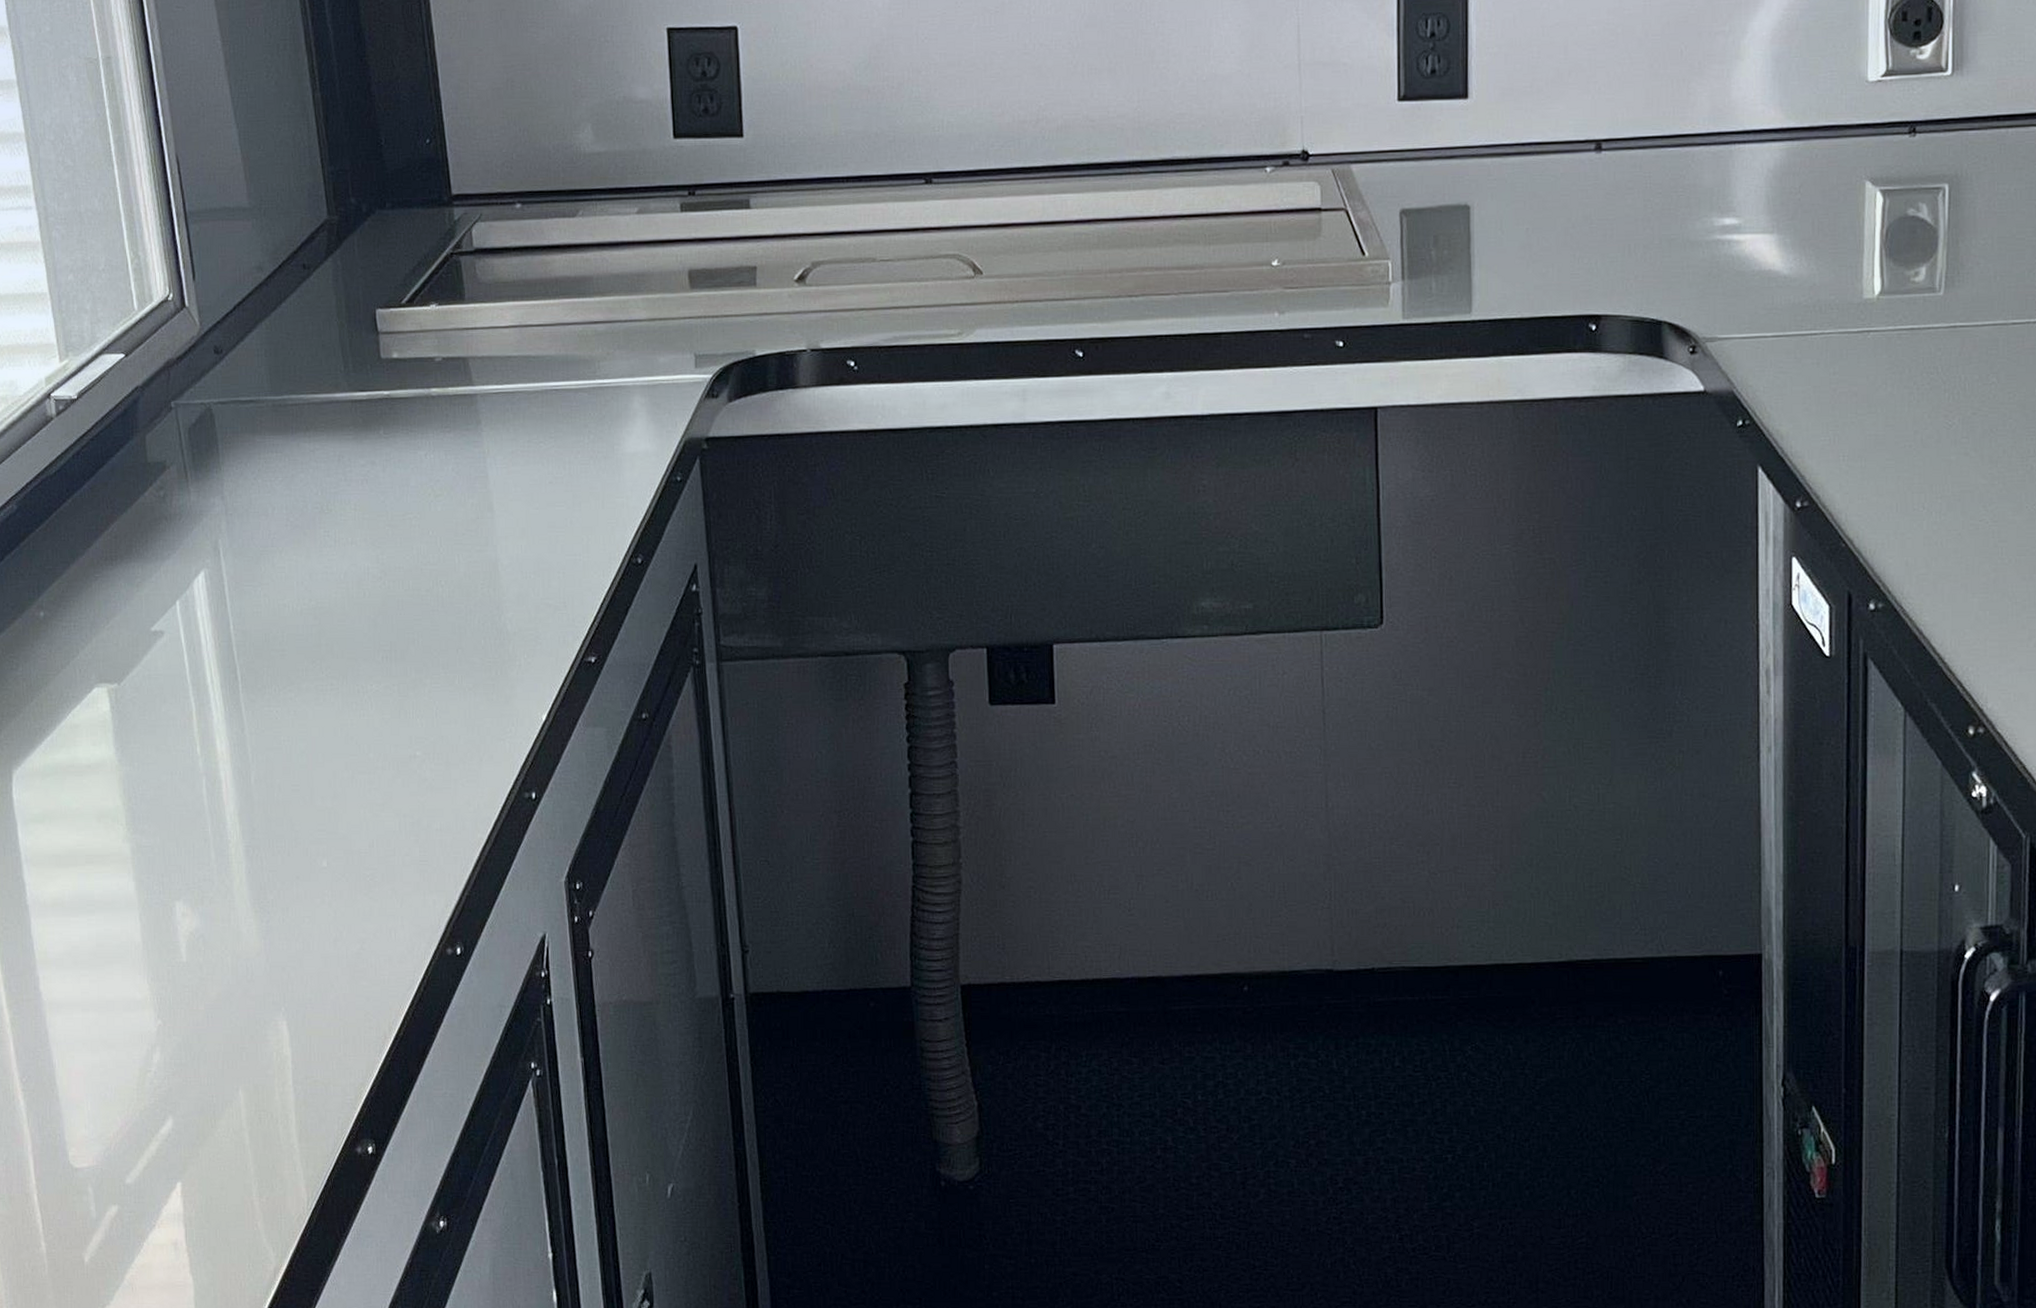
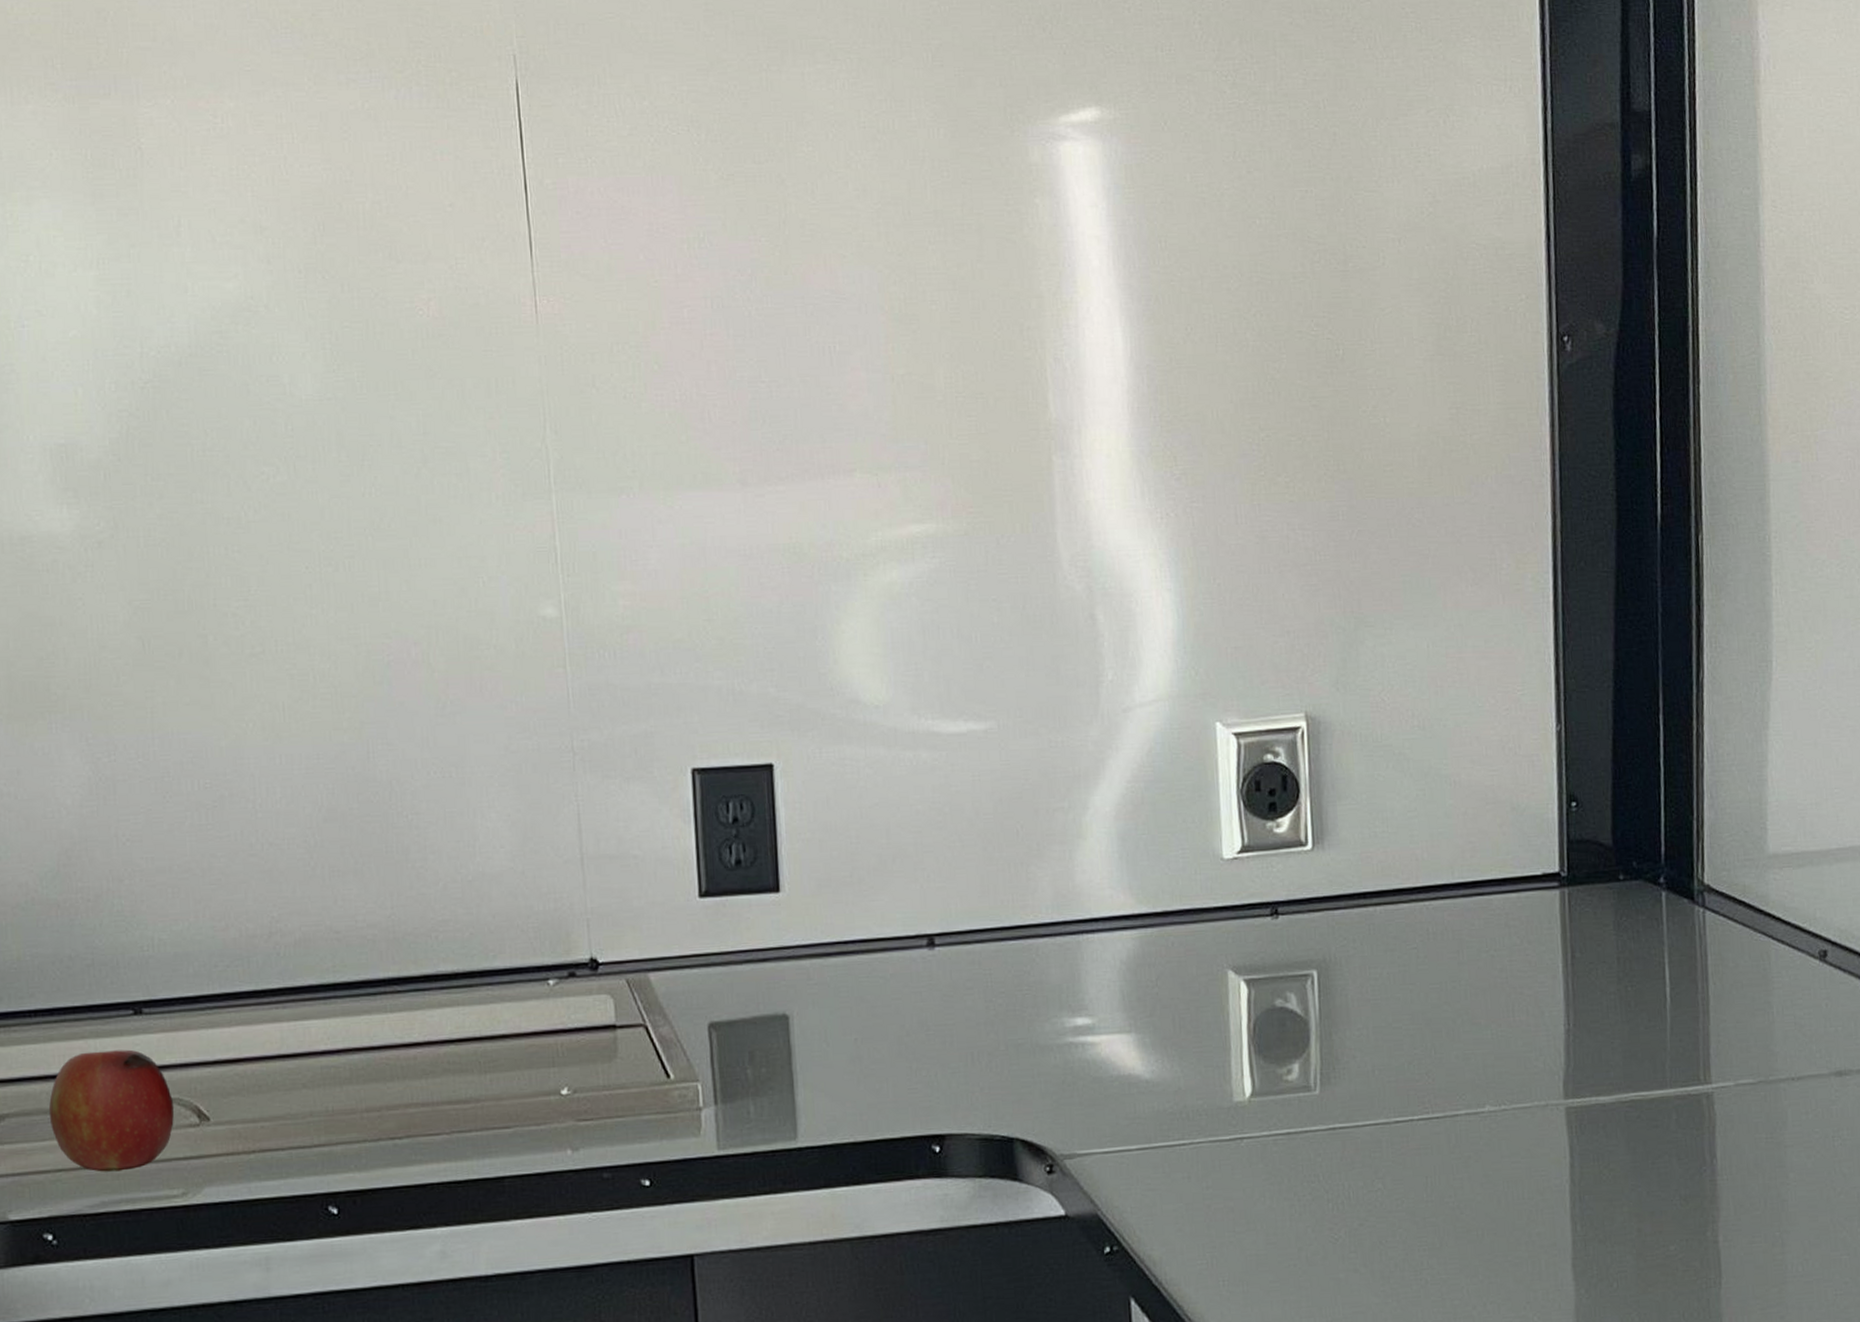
fruit: none [855,212,955,313] -> present [49,1049,175,1172]

